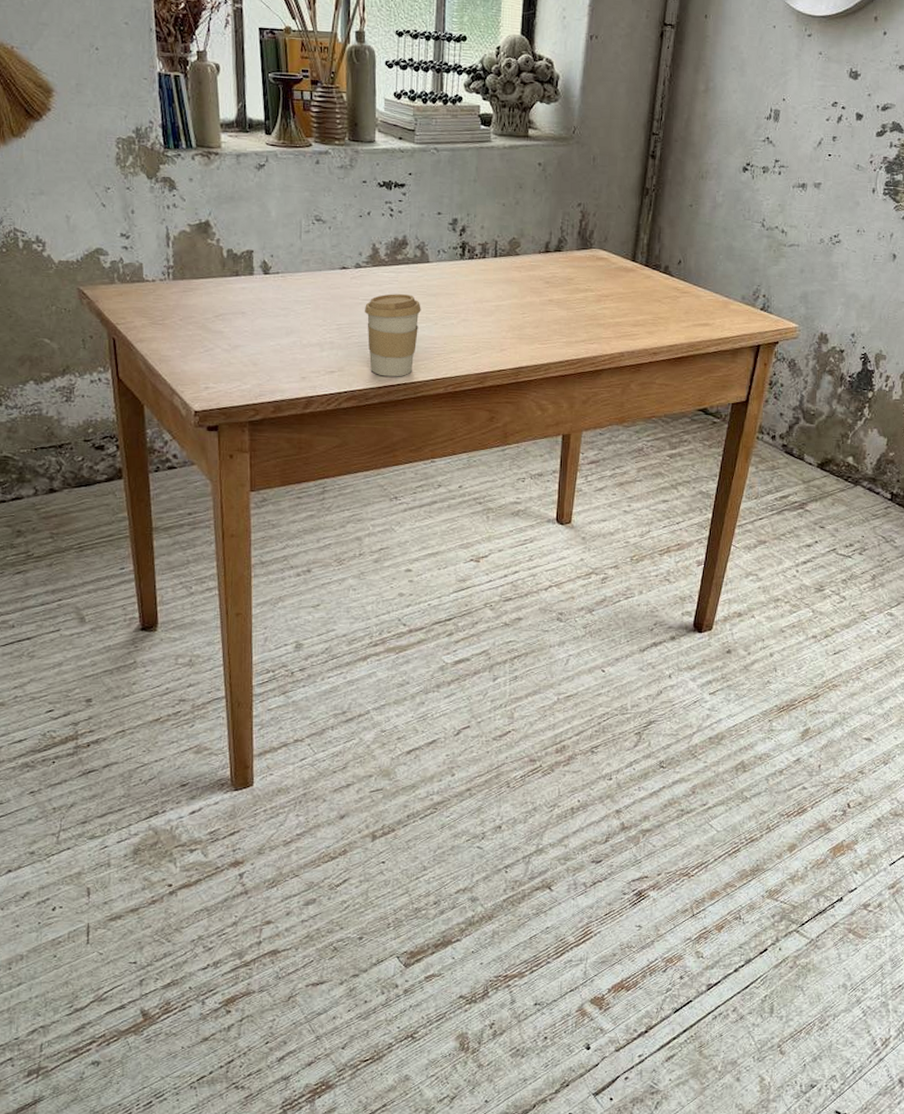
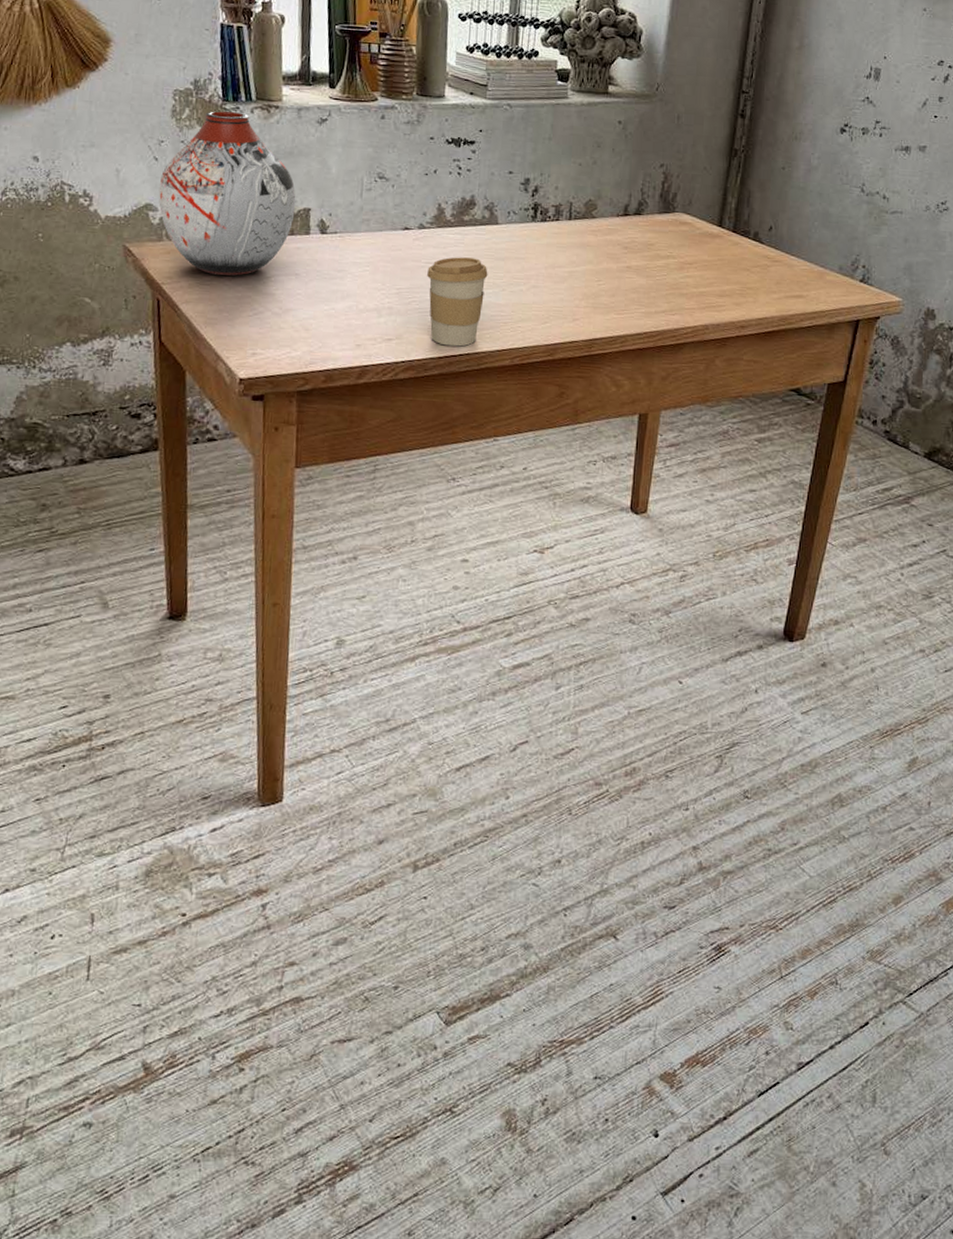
vase: none [108,158,239,315] -> present [158,111,296,276]

